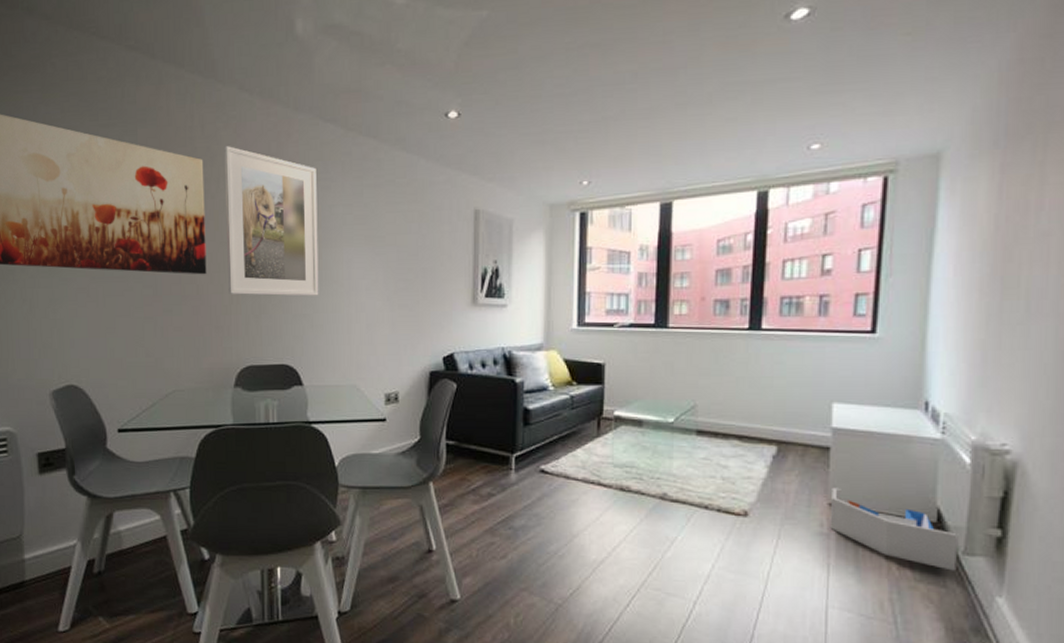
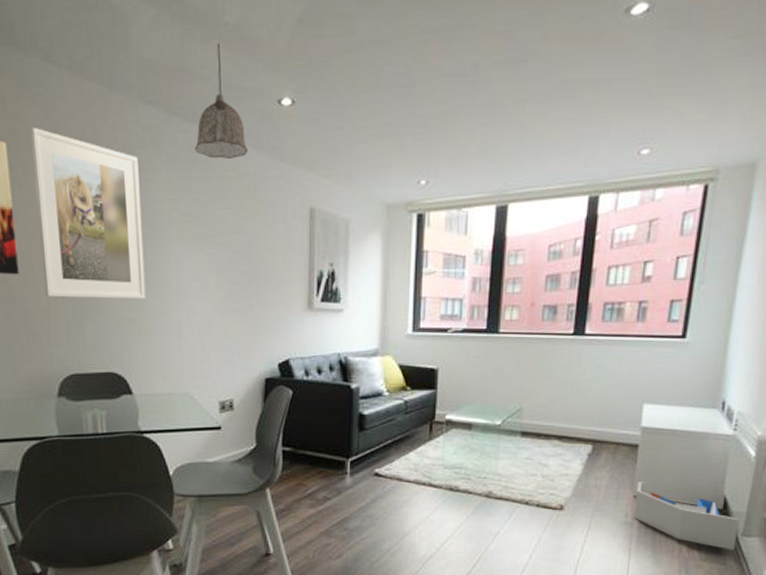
pendant lamp: none [368,67,417,167] -> present [195,43,249,159]

